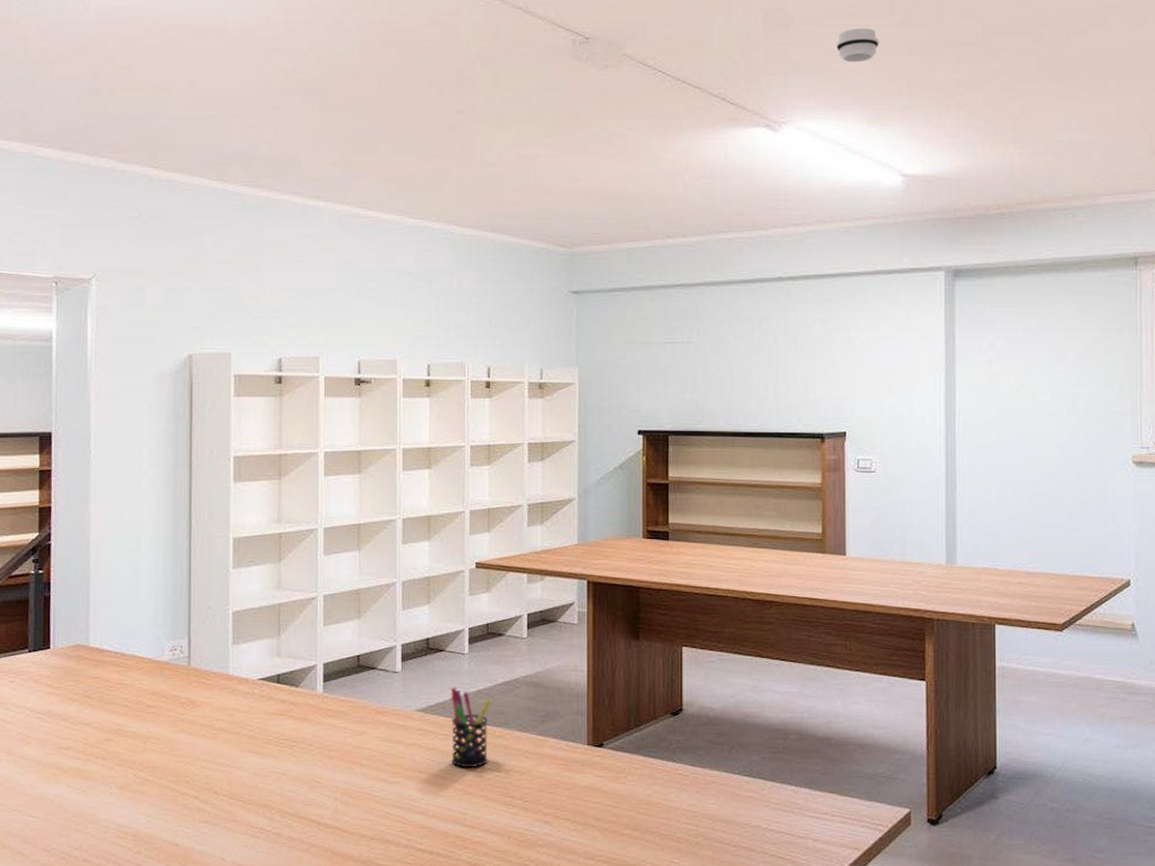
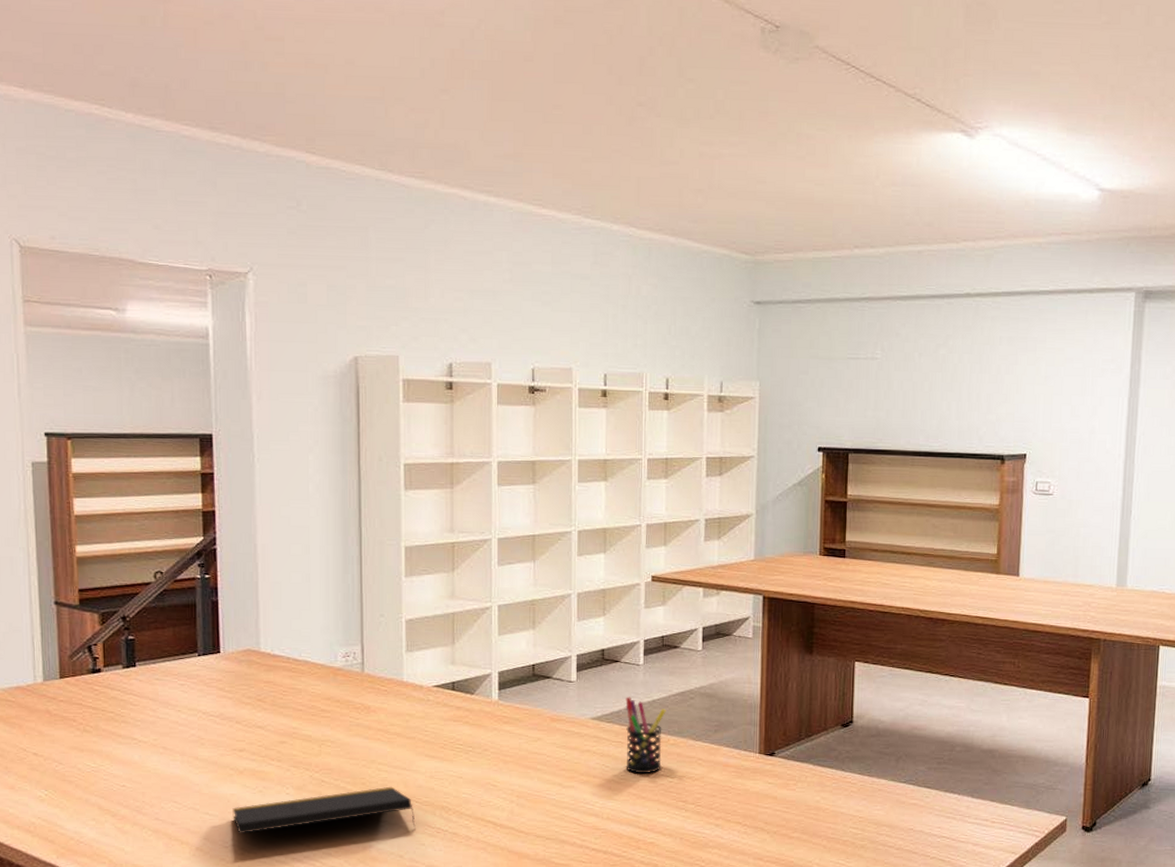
notepad: none [55,784,238,837] -> present [232,786,416,834]
smoke detector: present [836,29,879,63] -> none [1039,27,1085,65]

